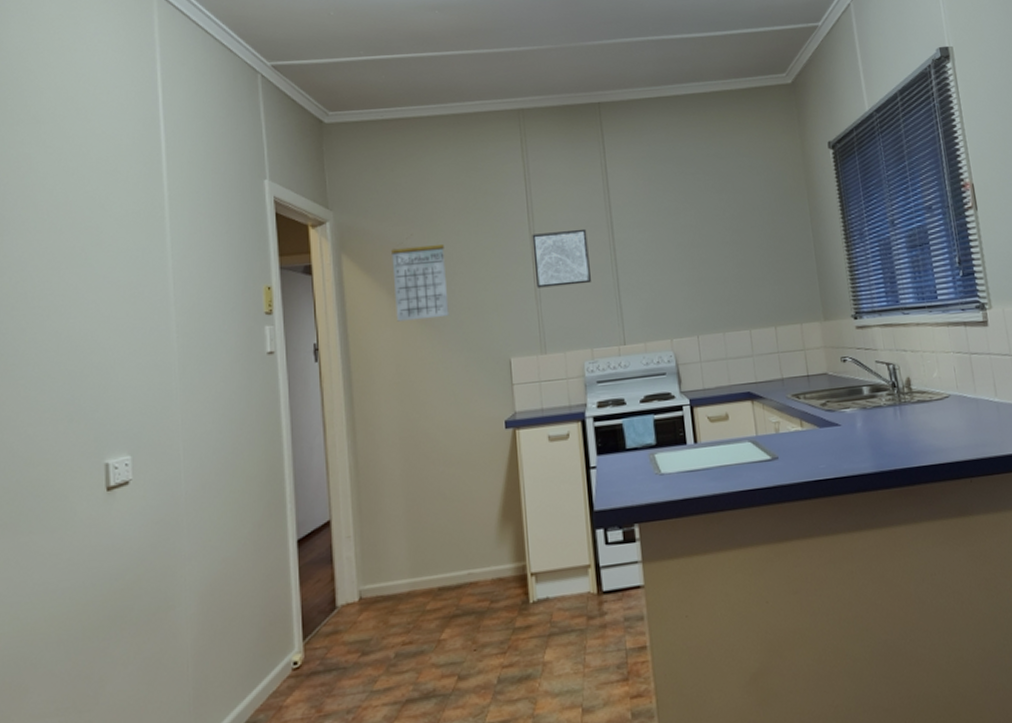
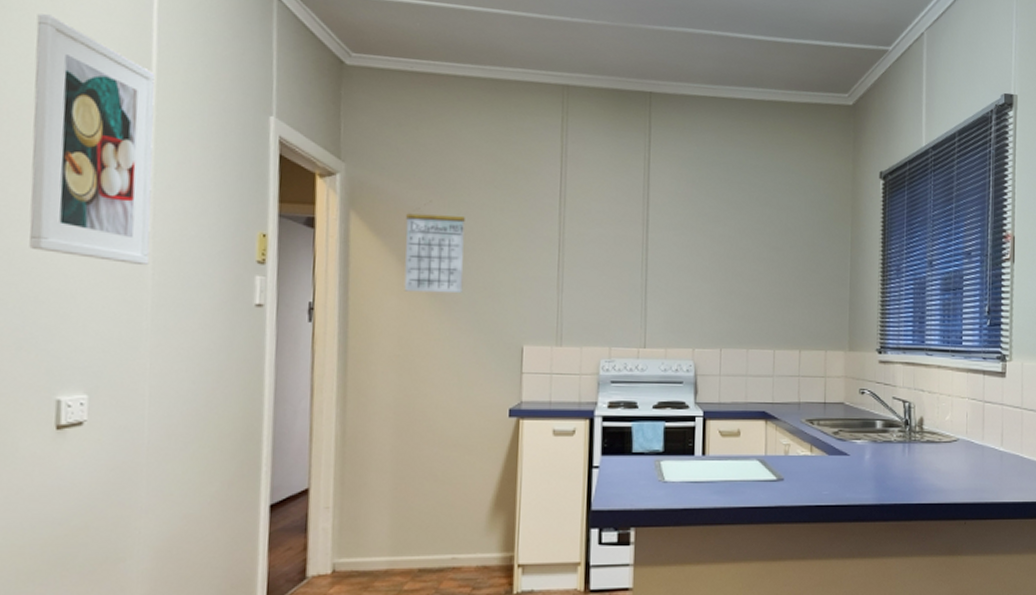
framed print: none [65,122,174,331] -> present [29,13,156,266]
wall art: present [532,228,591,288] -> none [560,220,620,280]

